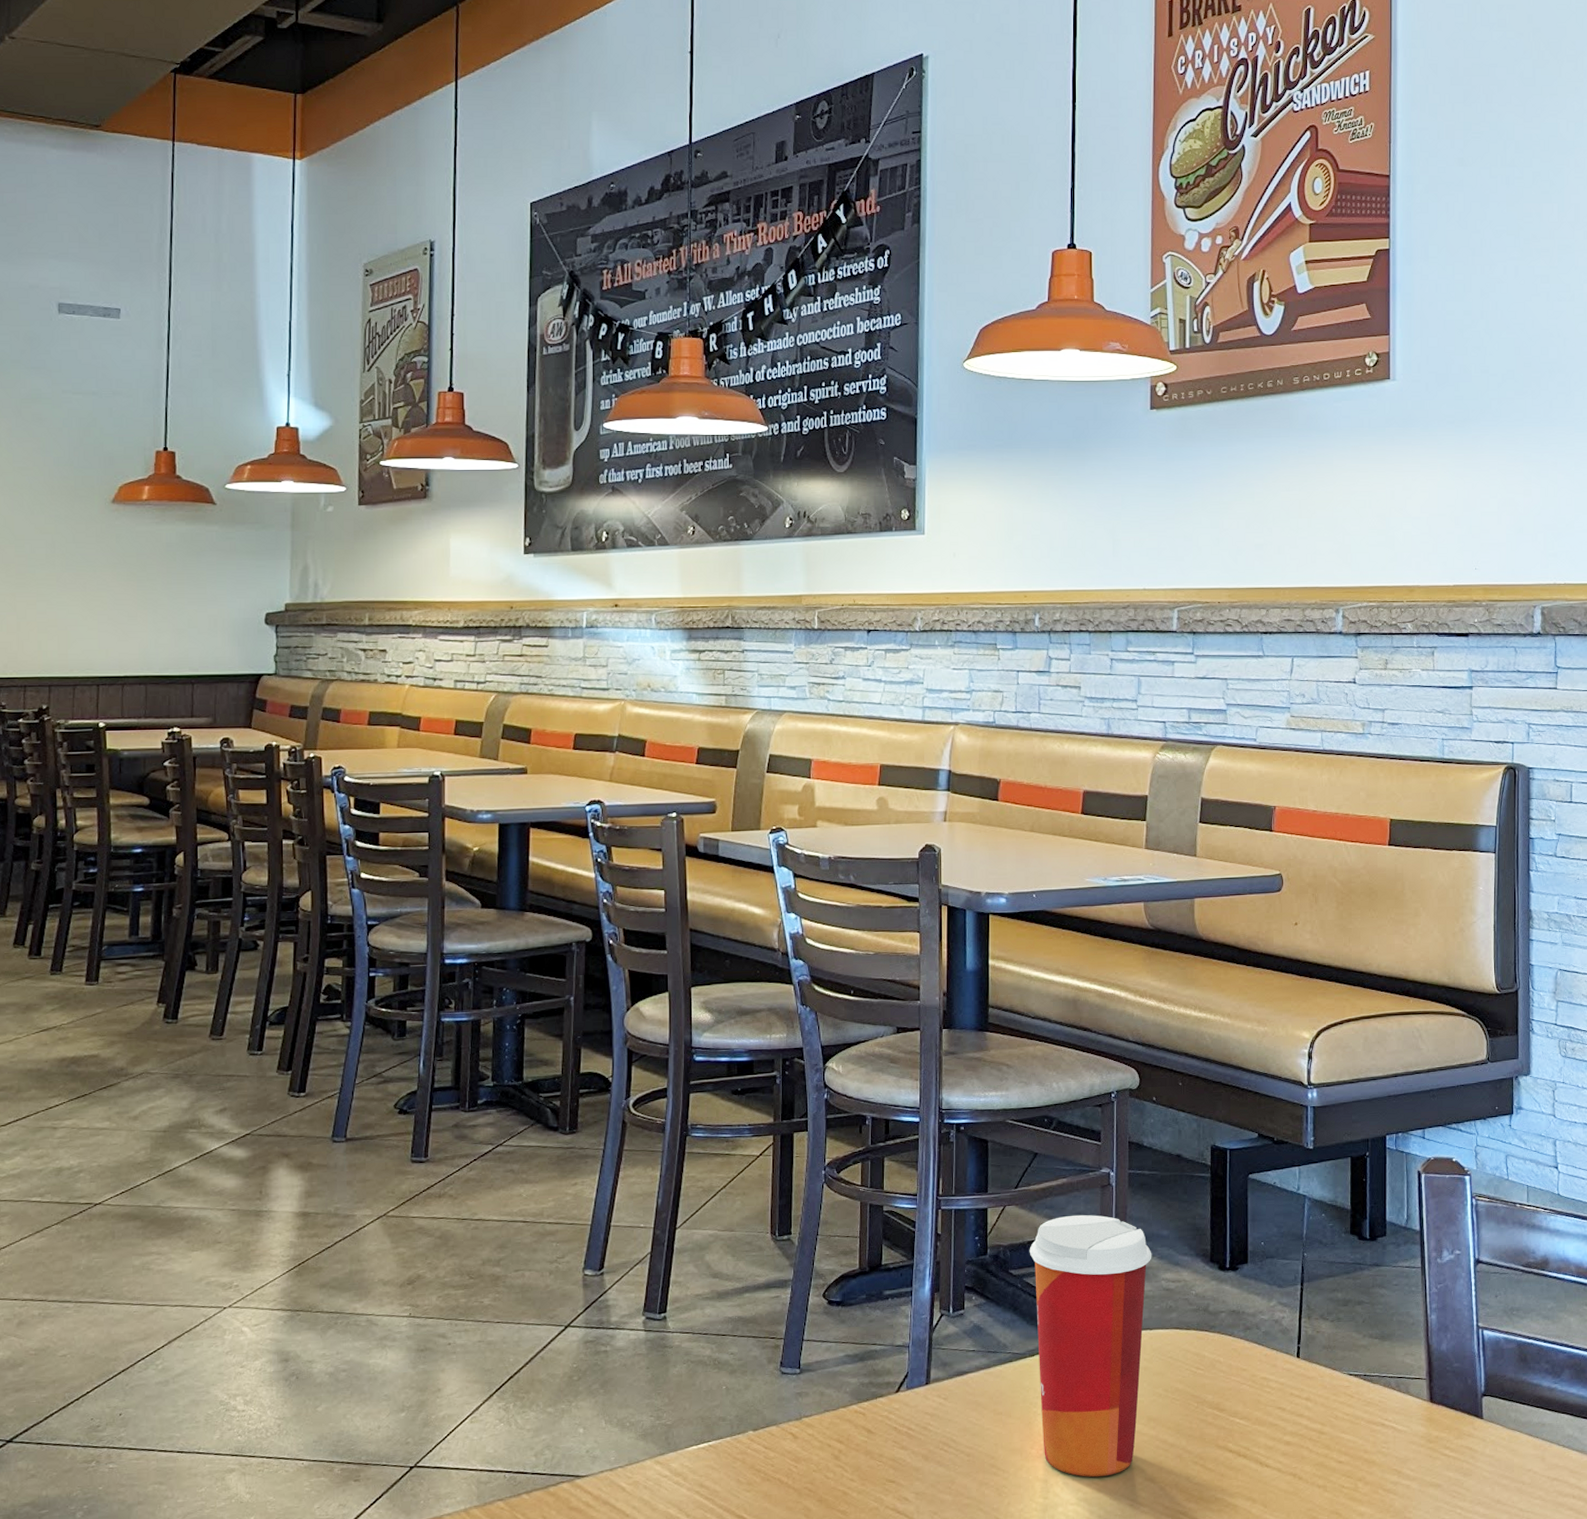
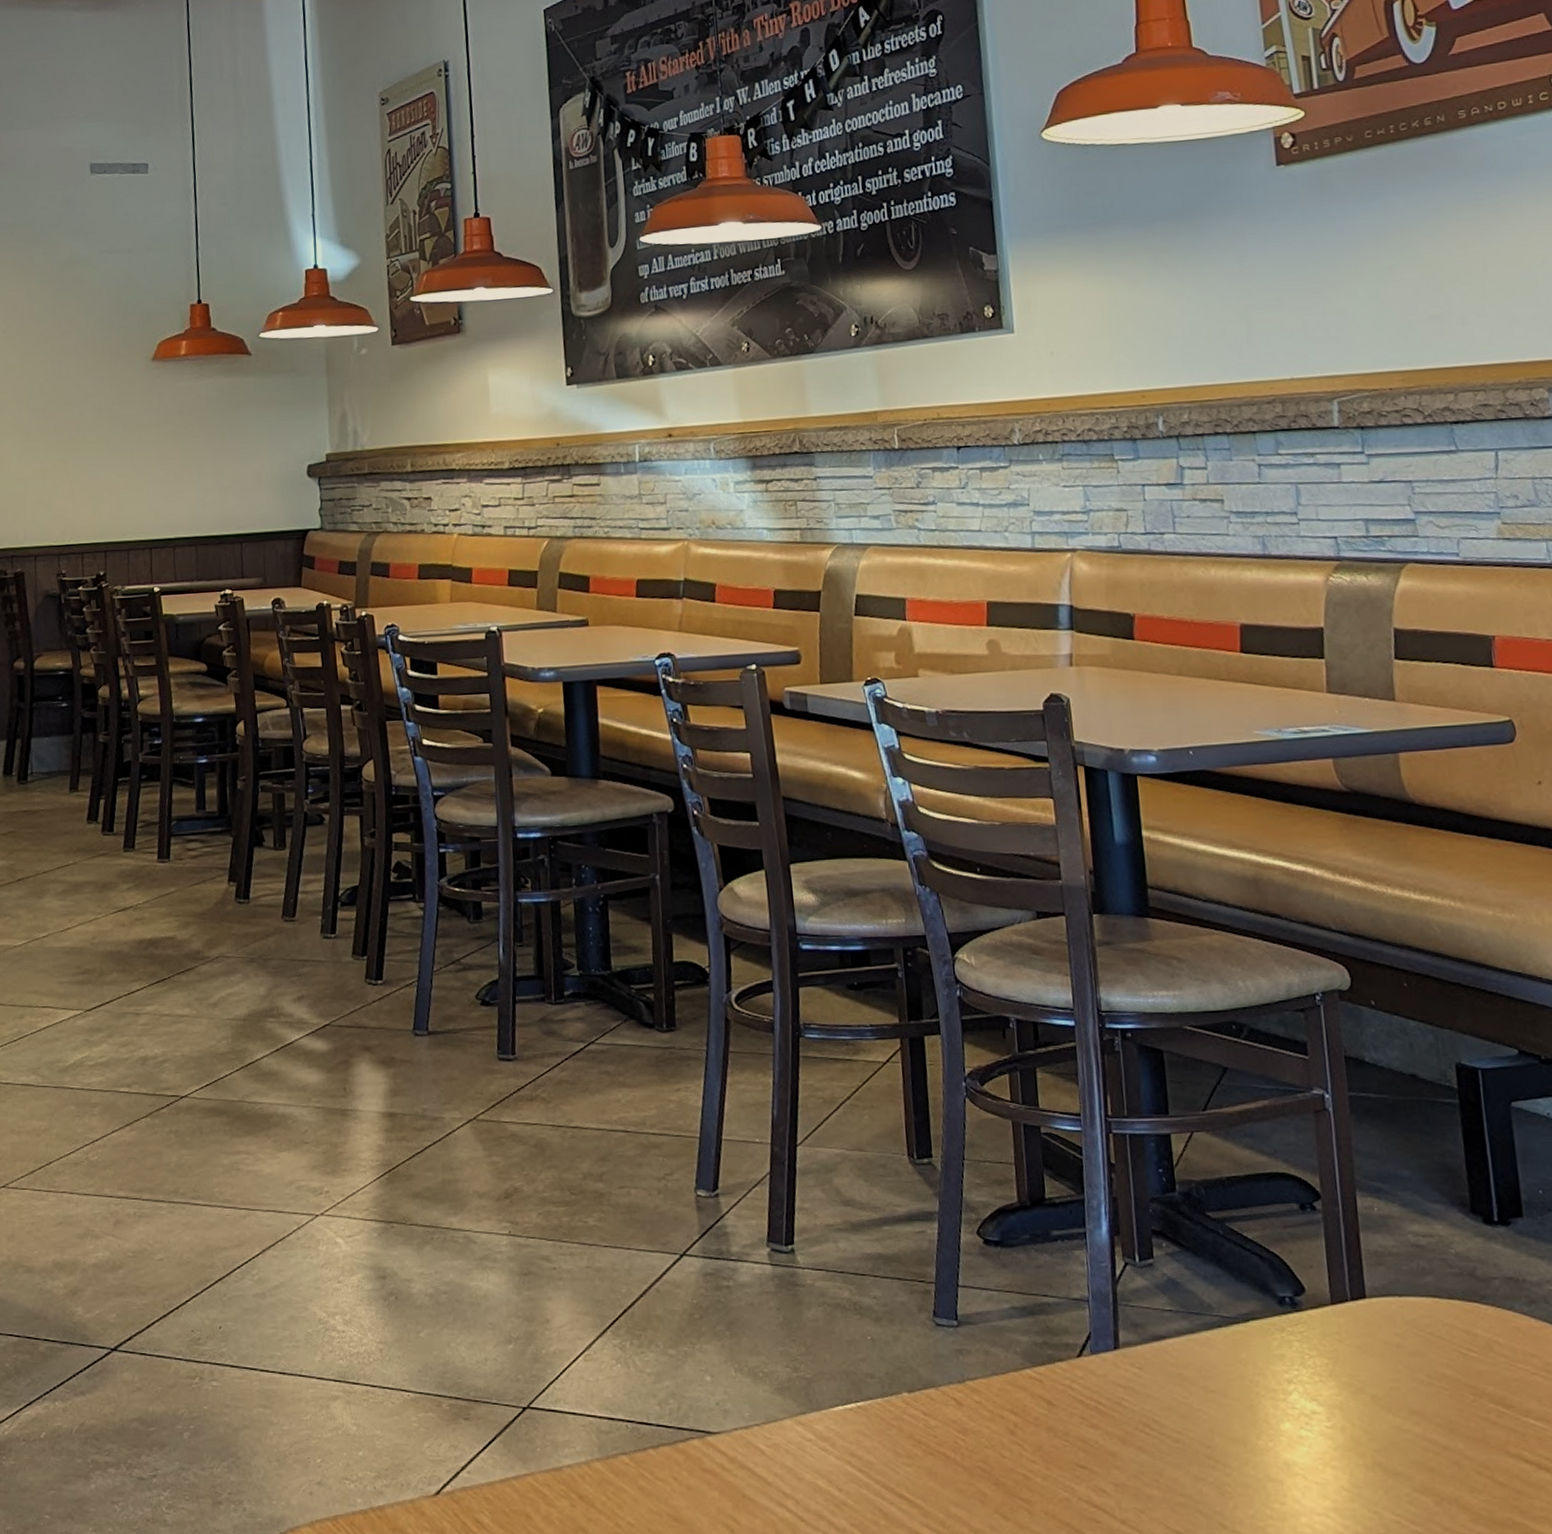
paper cup: present [1029,1214,1152,1478] -> none [1229,1146,1395,1482]

